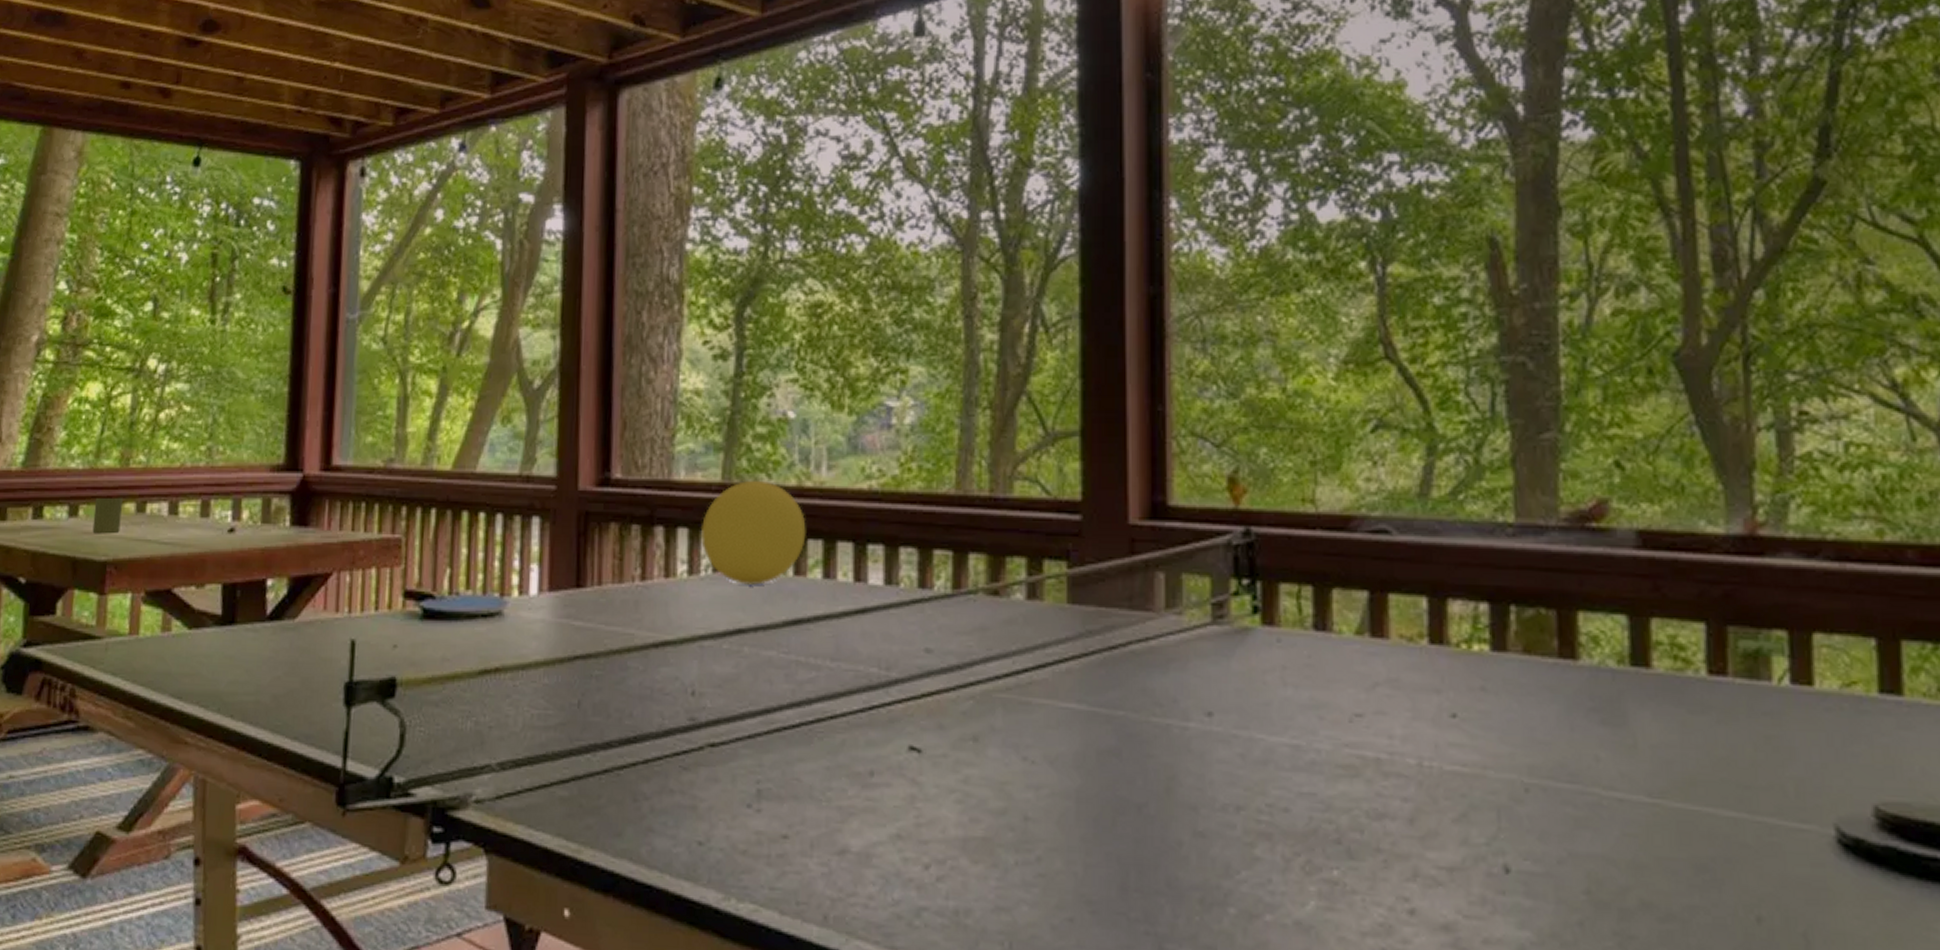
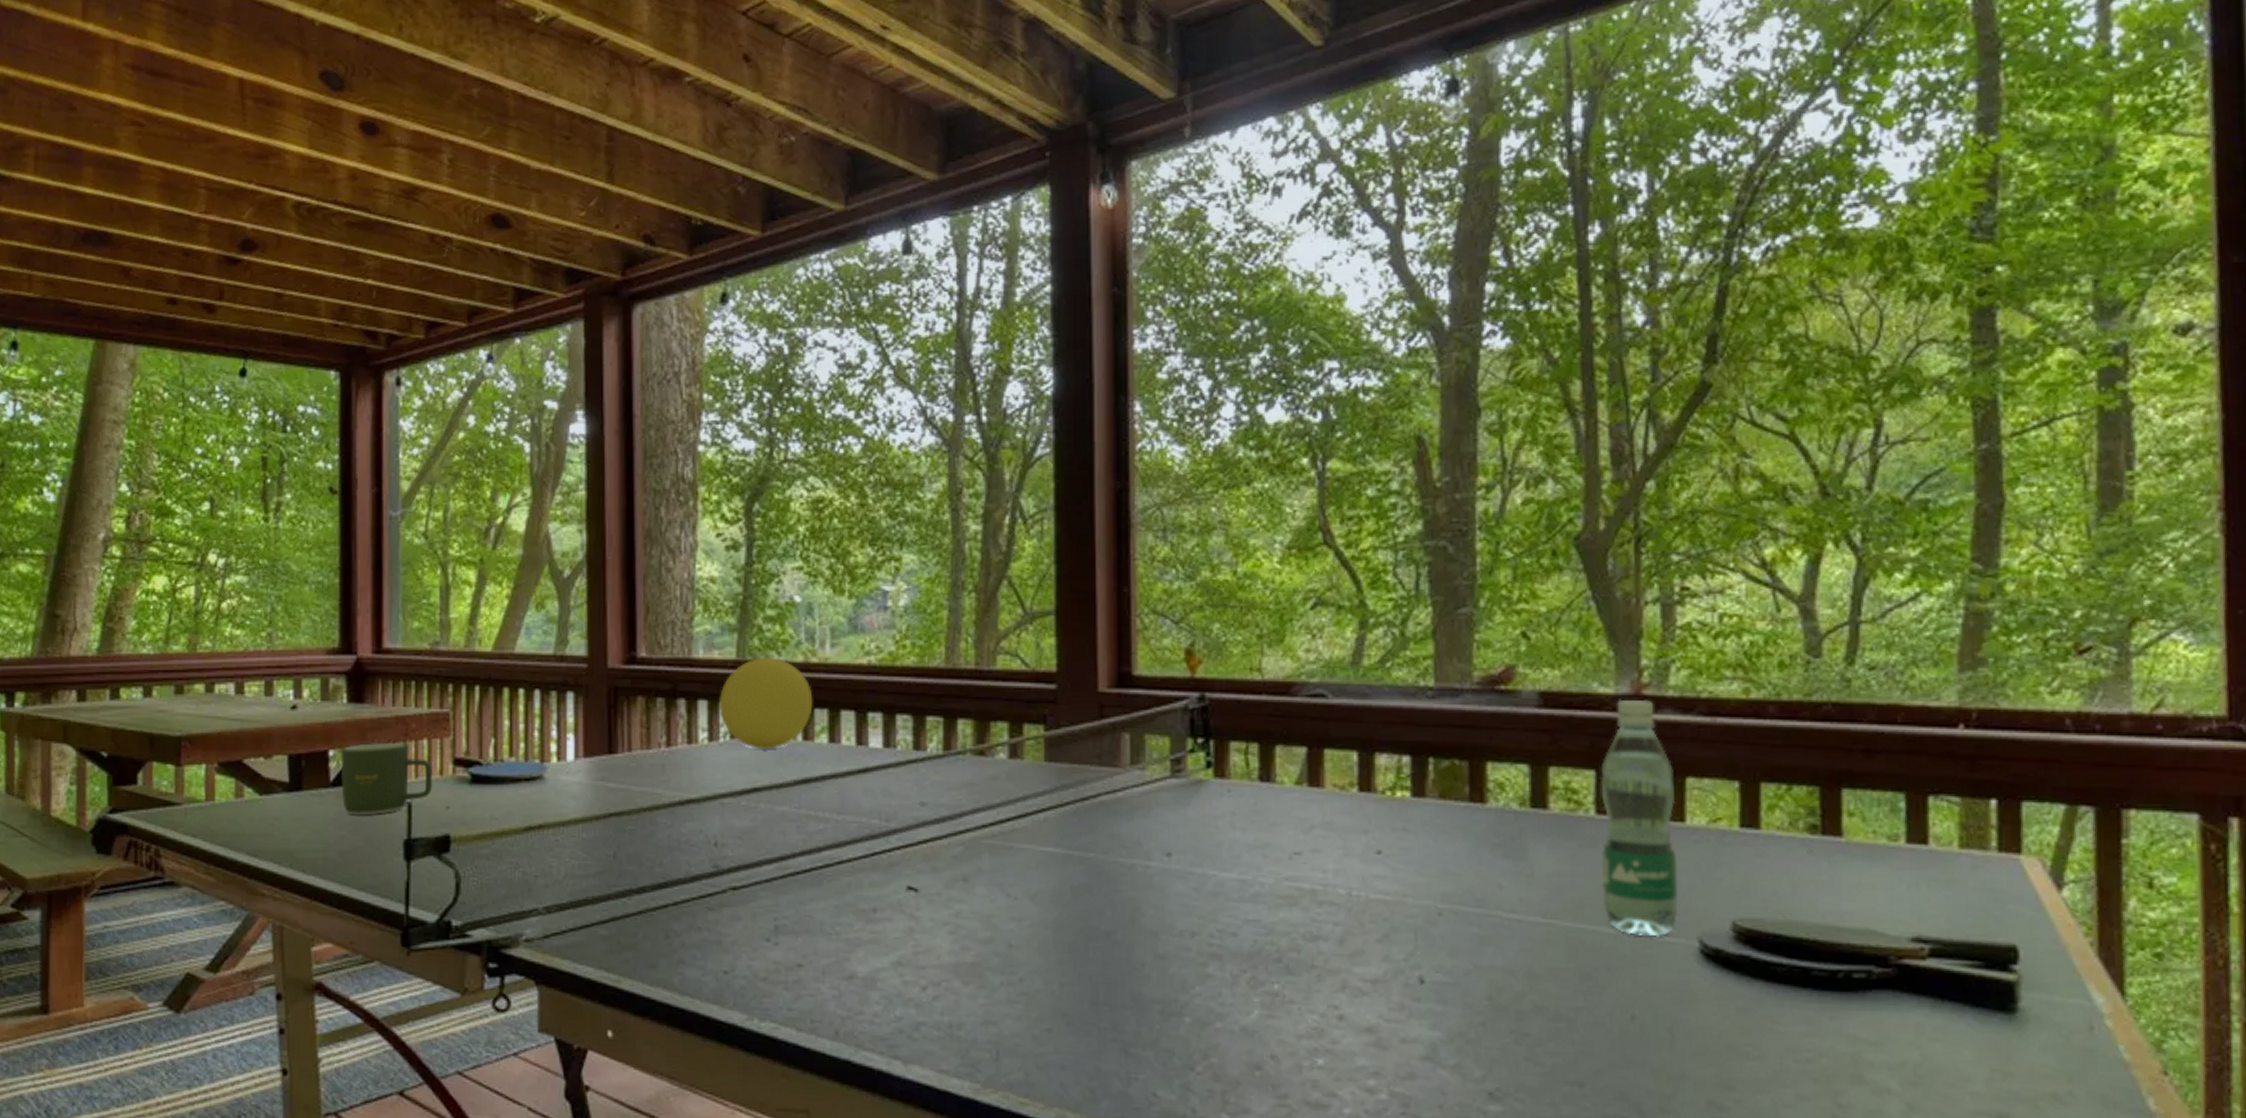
cup: present [92,497,123,534] -> none [166,679,192,712]
mug: none [278,571,381,654] -> present [339,742,433,816]
bottle: none [1711,540,1809,823] -> present [1600,699,1678,937]

